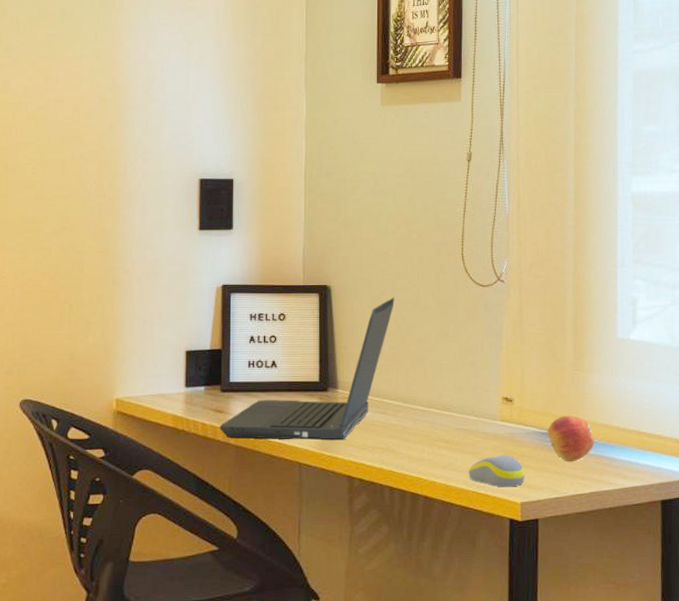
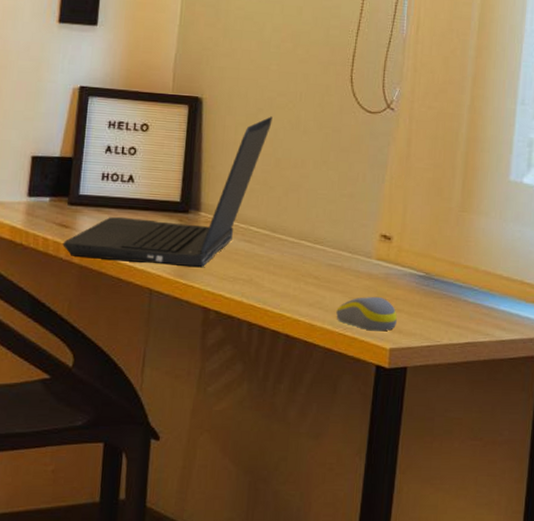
fruit: present [547,415,595,462] -> none [425,259,475,309]

